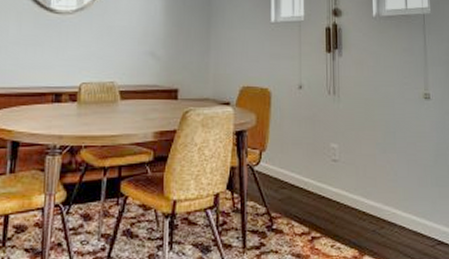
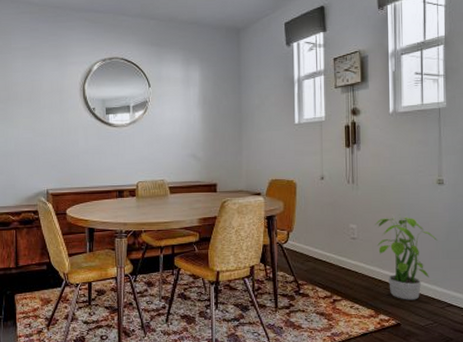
potted plant: none [358,133,426,237] -> present [374,214,438,300]

